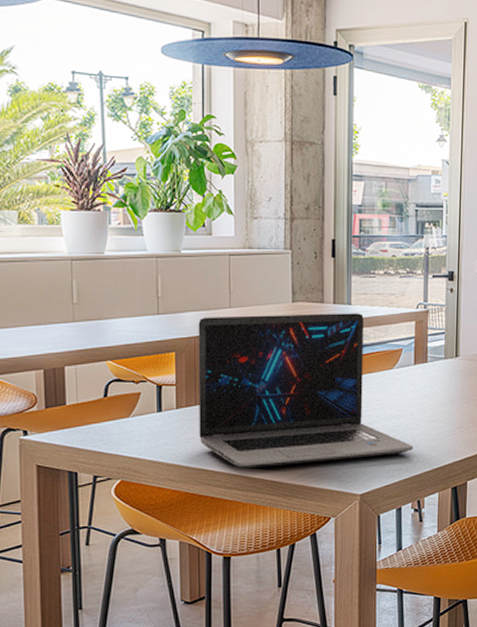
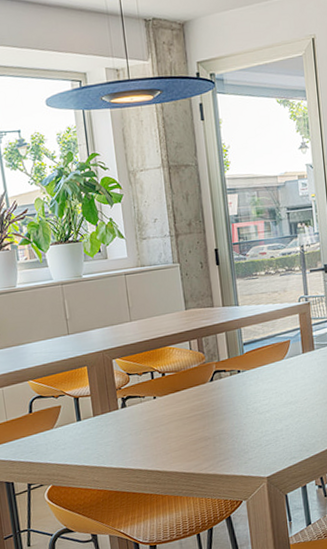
laptop: present [198,313,414,469] -> none [104,312,311,465]

